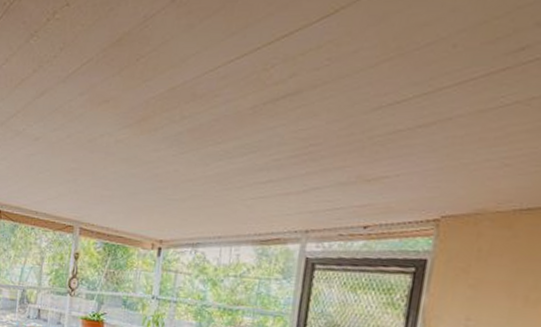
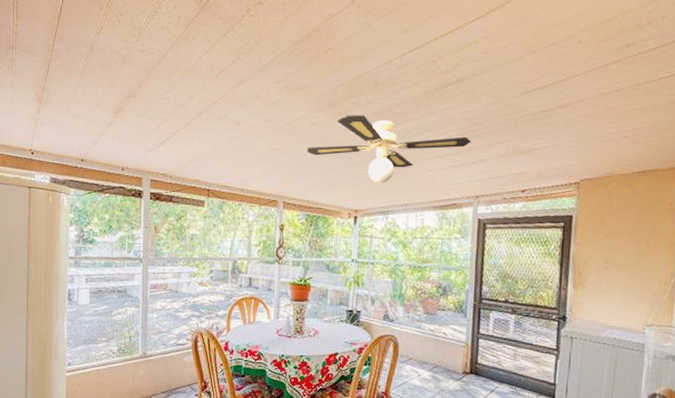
ceiling fan: none [109,132,305,212] -> present [307,115,472,184]

